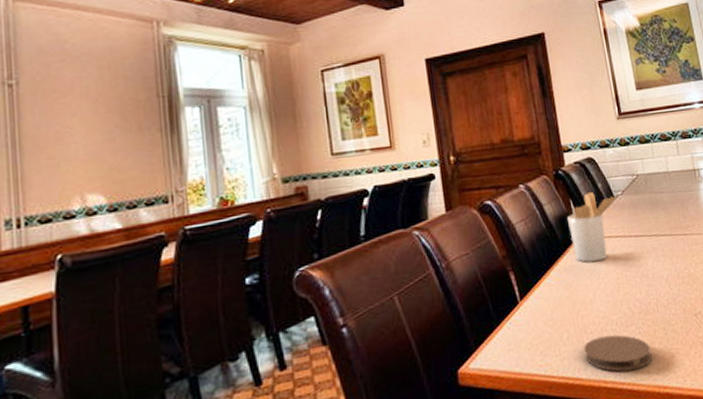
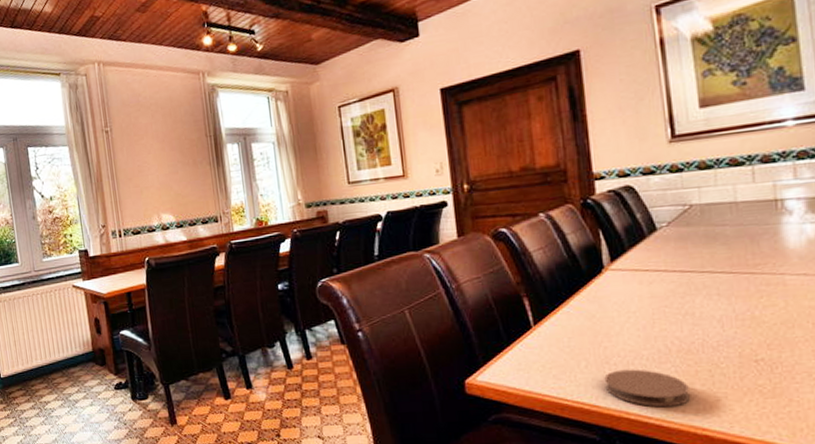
utensil holder: present [567,192,618,263] -> none [595,223,662,295]

